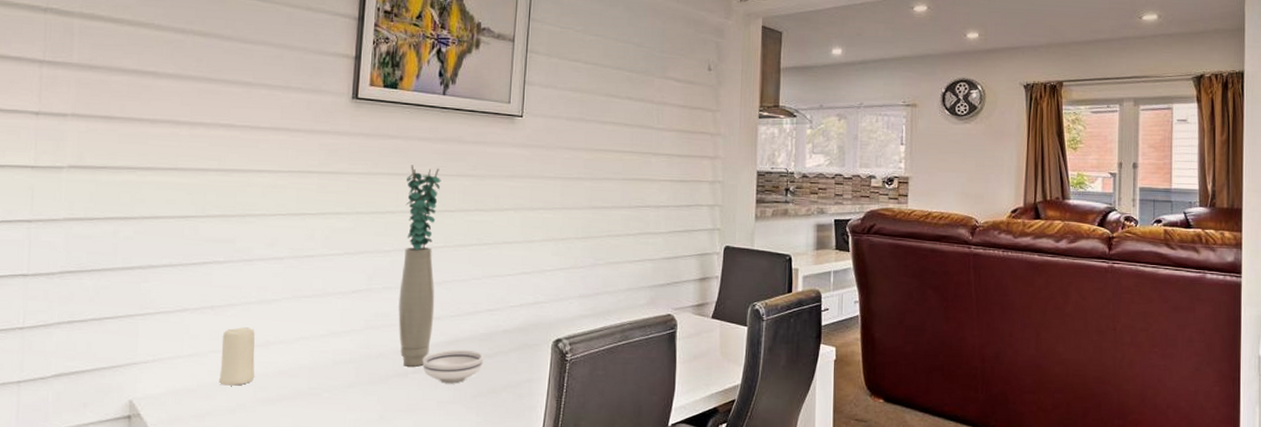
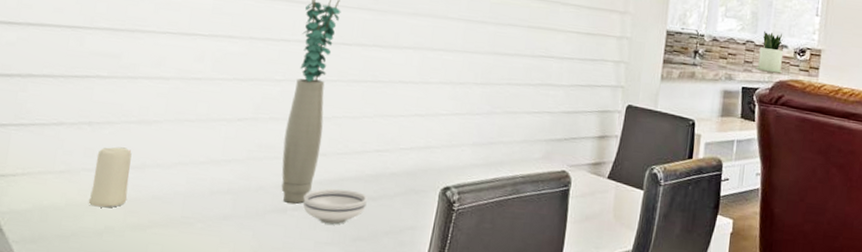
planter: none [846,163,873,205] -> present [755,30,784,75]

